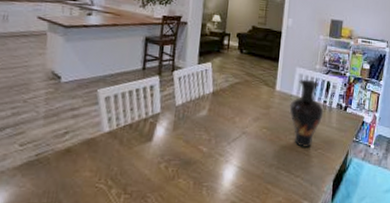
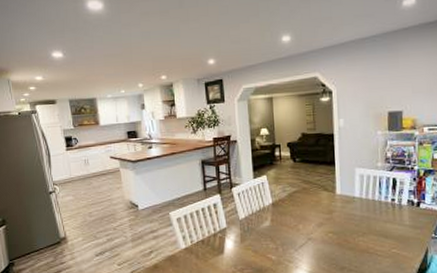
vase: present [289,79,324,148] -> none [354,179,393,248]

